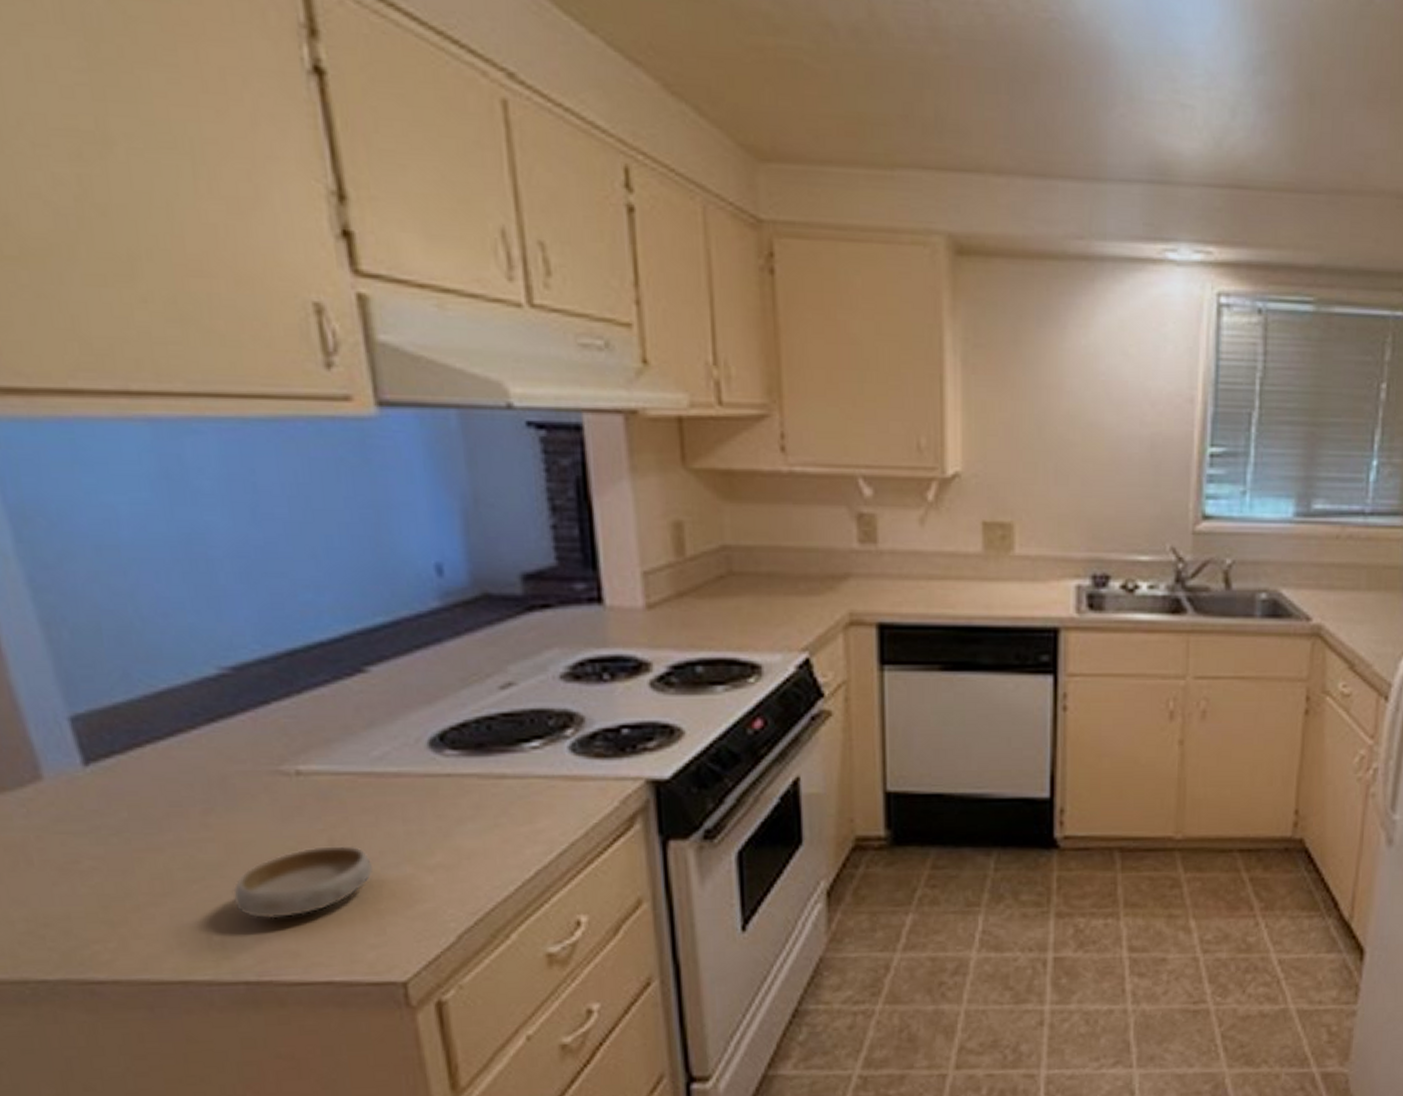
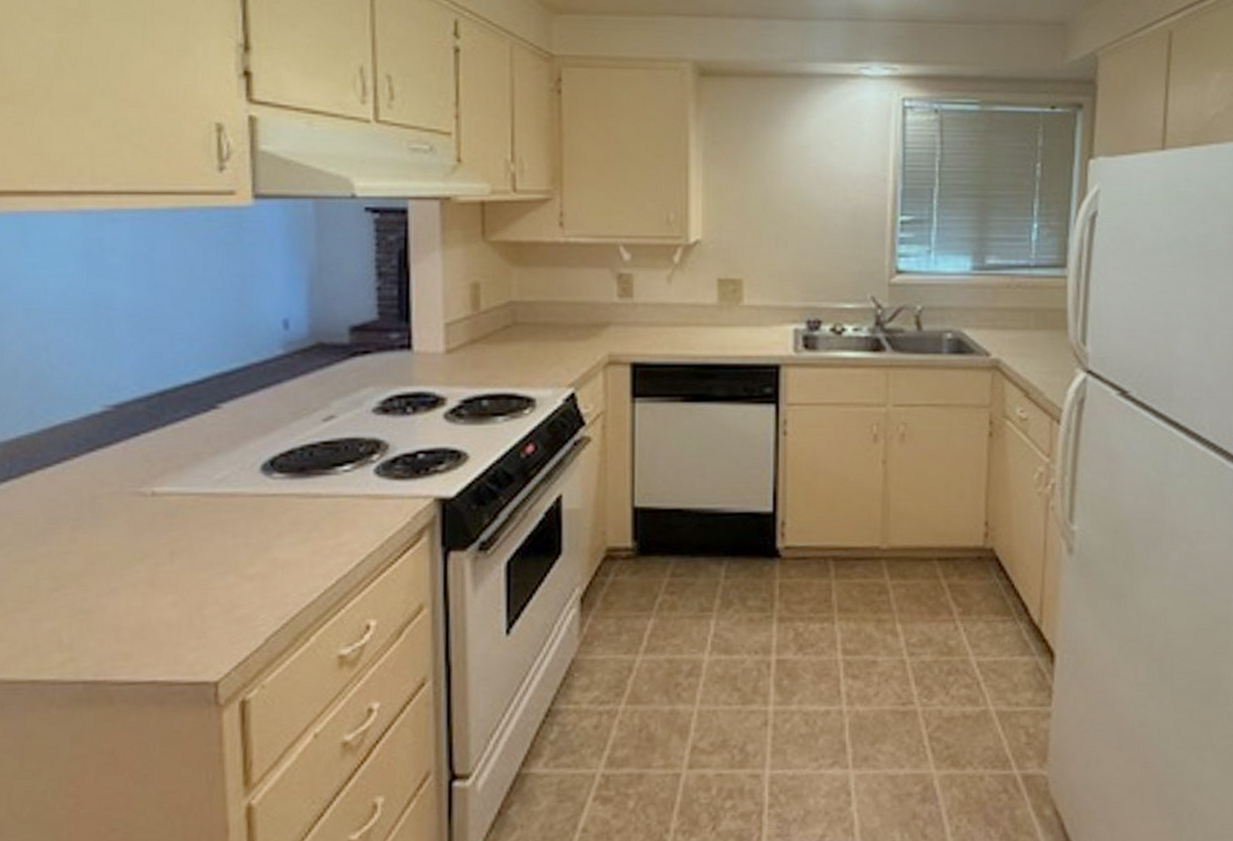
bowl: present [233,846,374,919] -> none [86,557,204,624]

